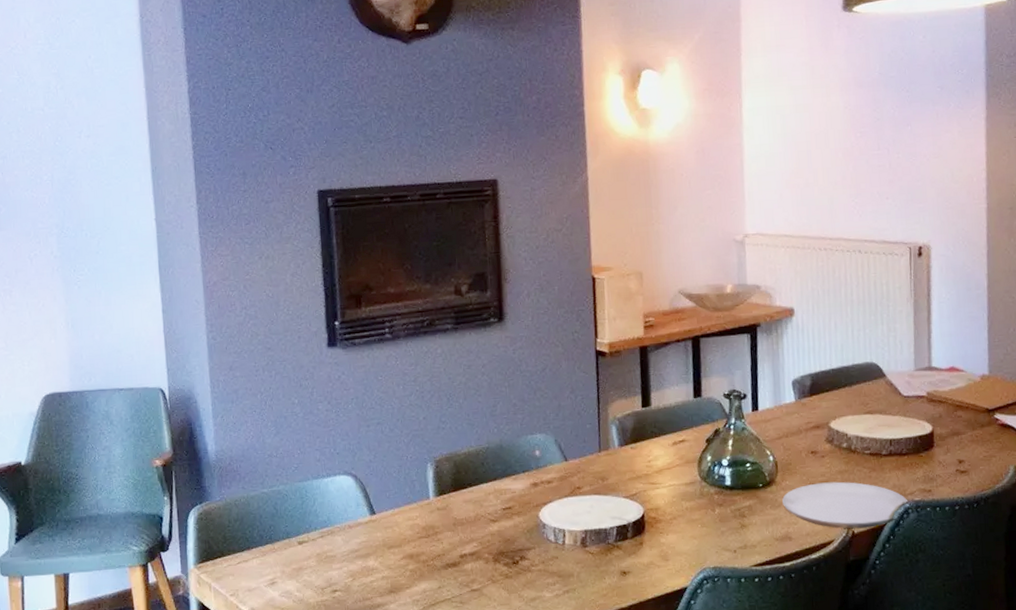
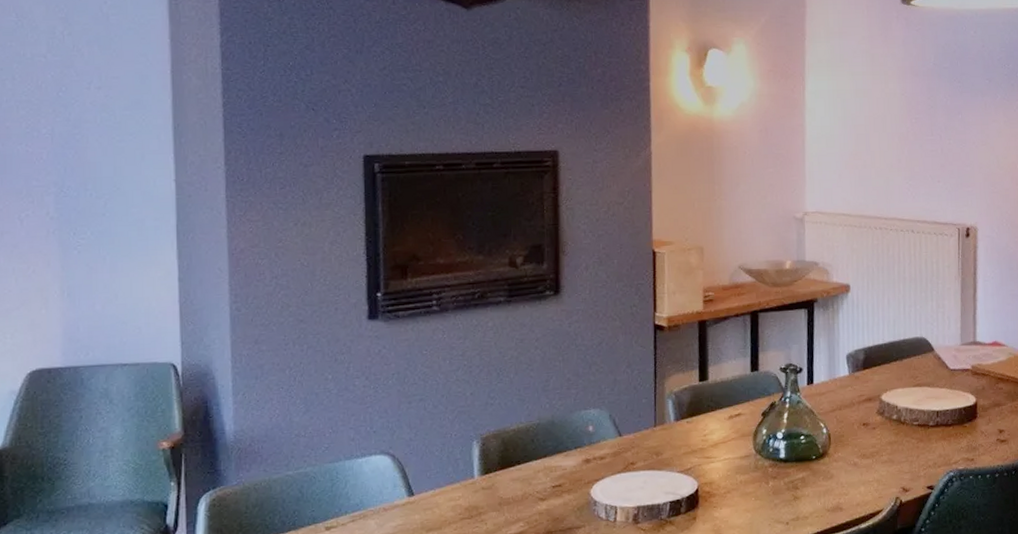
plate: present [782,481,908,529] -> none [834,452,953,499]

